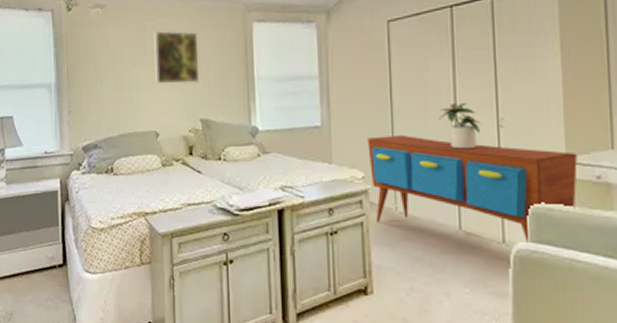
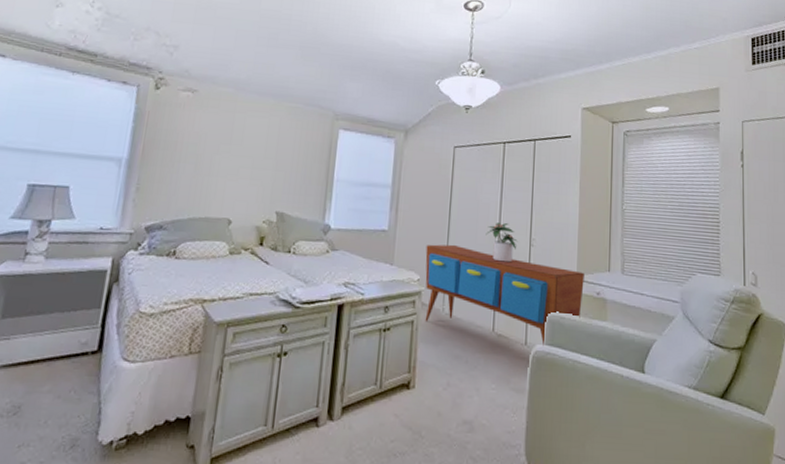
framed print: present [154,31,200,84] -> none [236,123,286,177]

